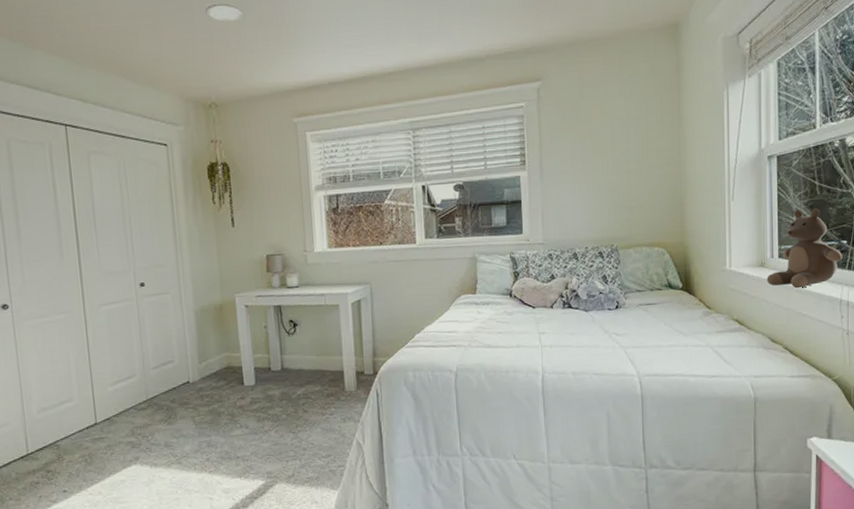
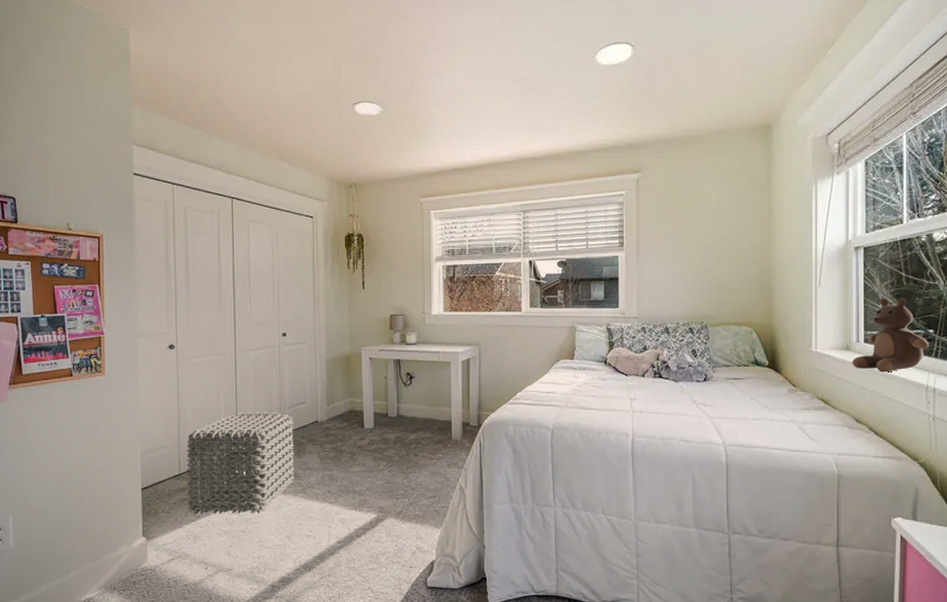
pouf: none [33,374,166,499] -> present [186,411,295,514]

